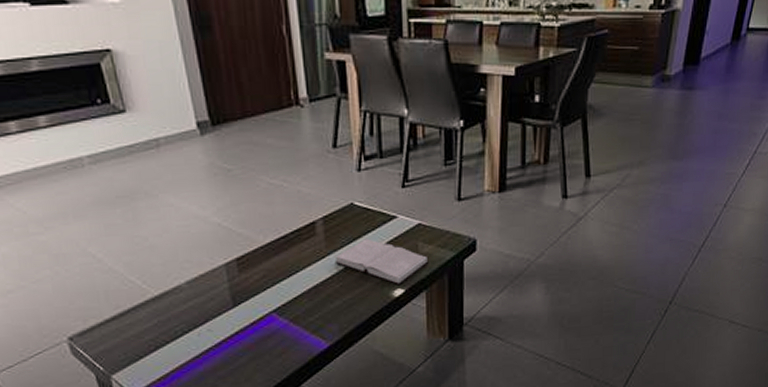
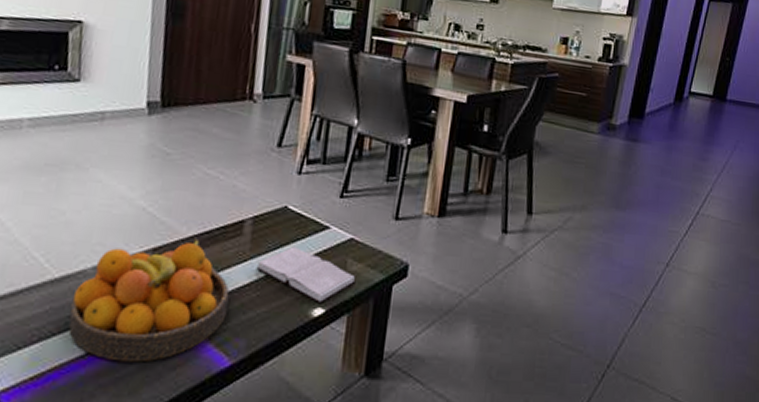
fruit bowl: none [175,244,316,357] -> present [68,238,230,362]

